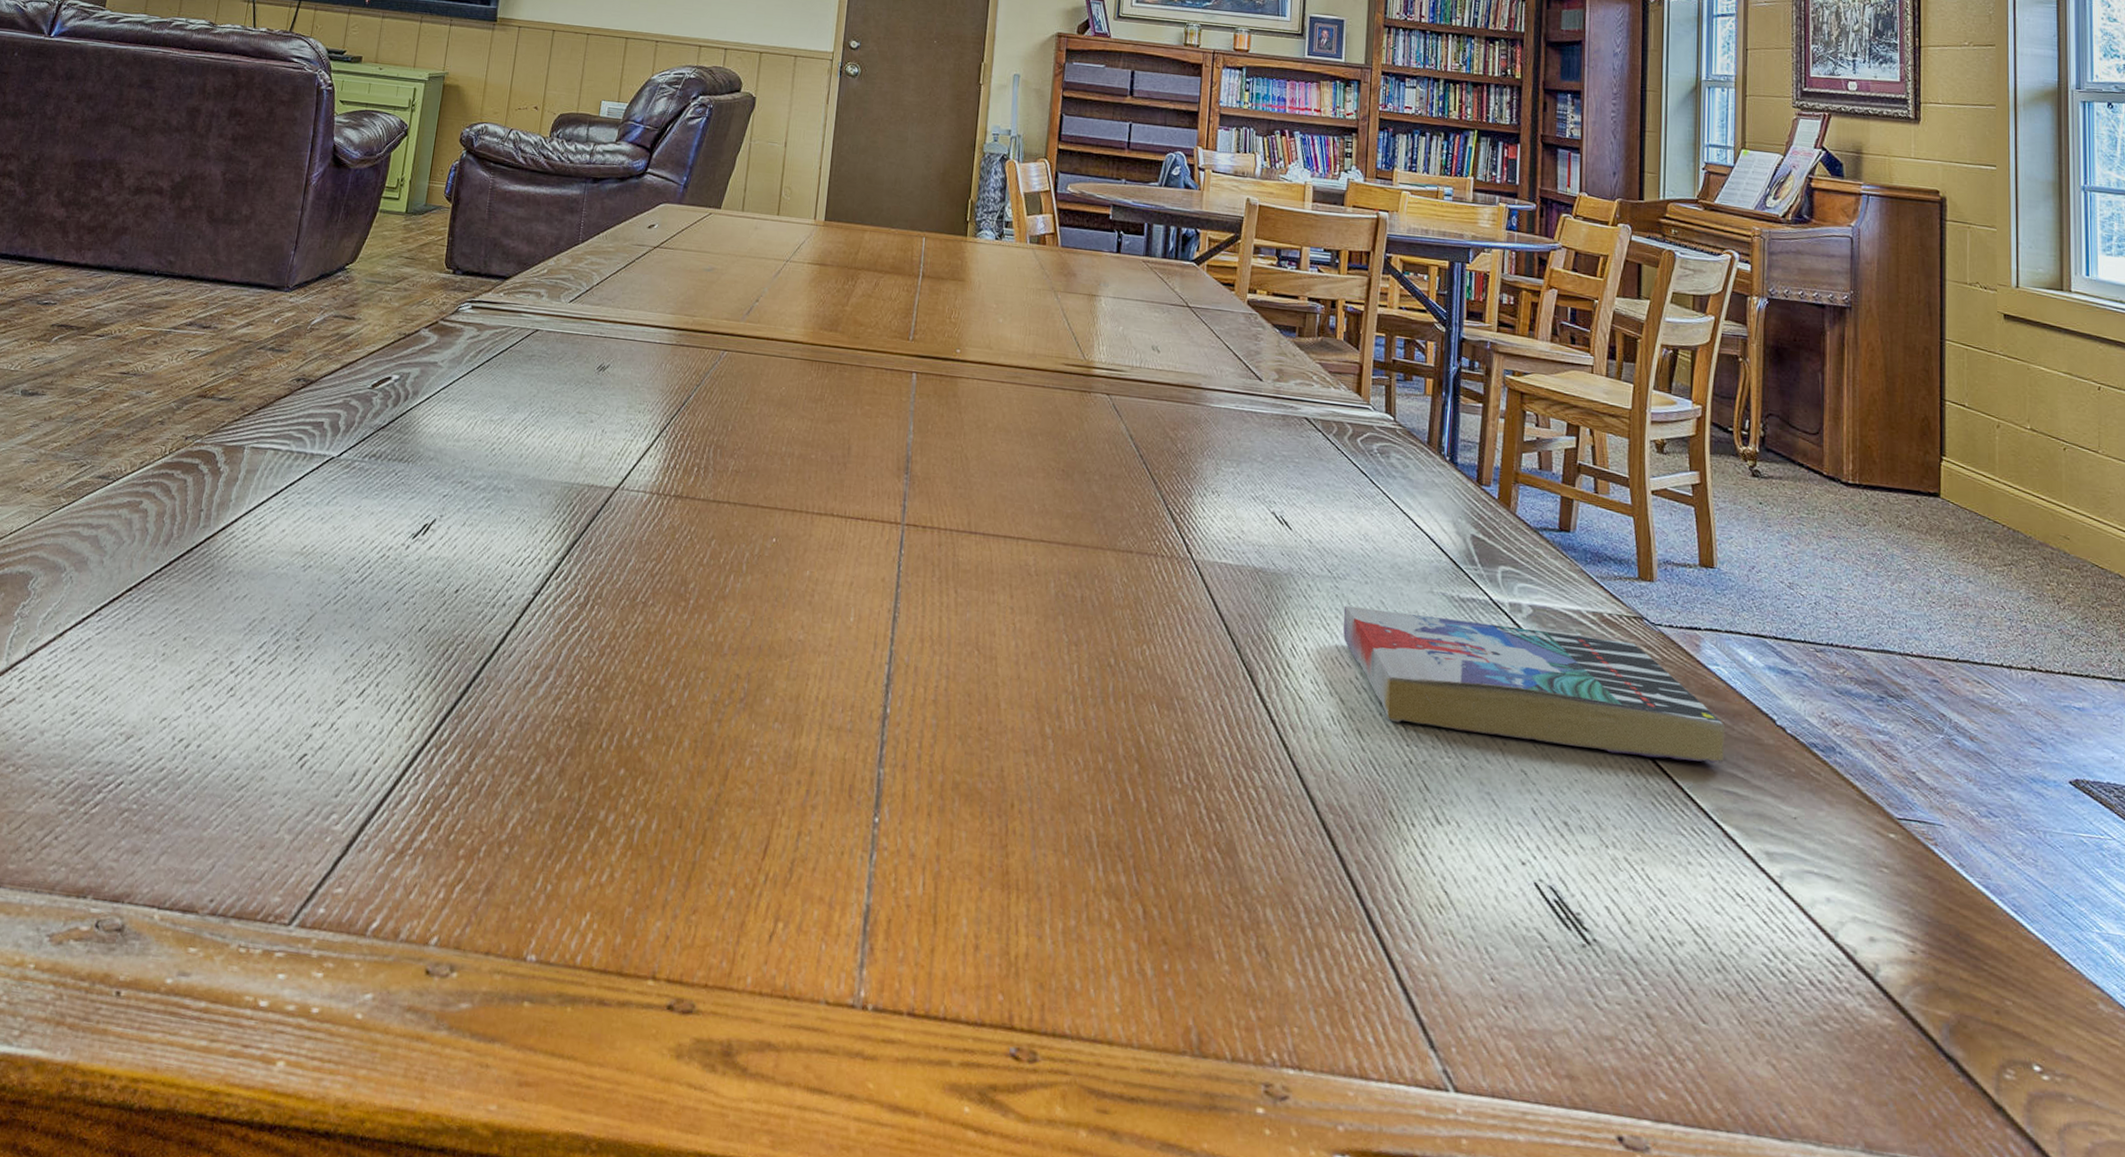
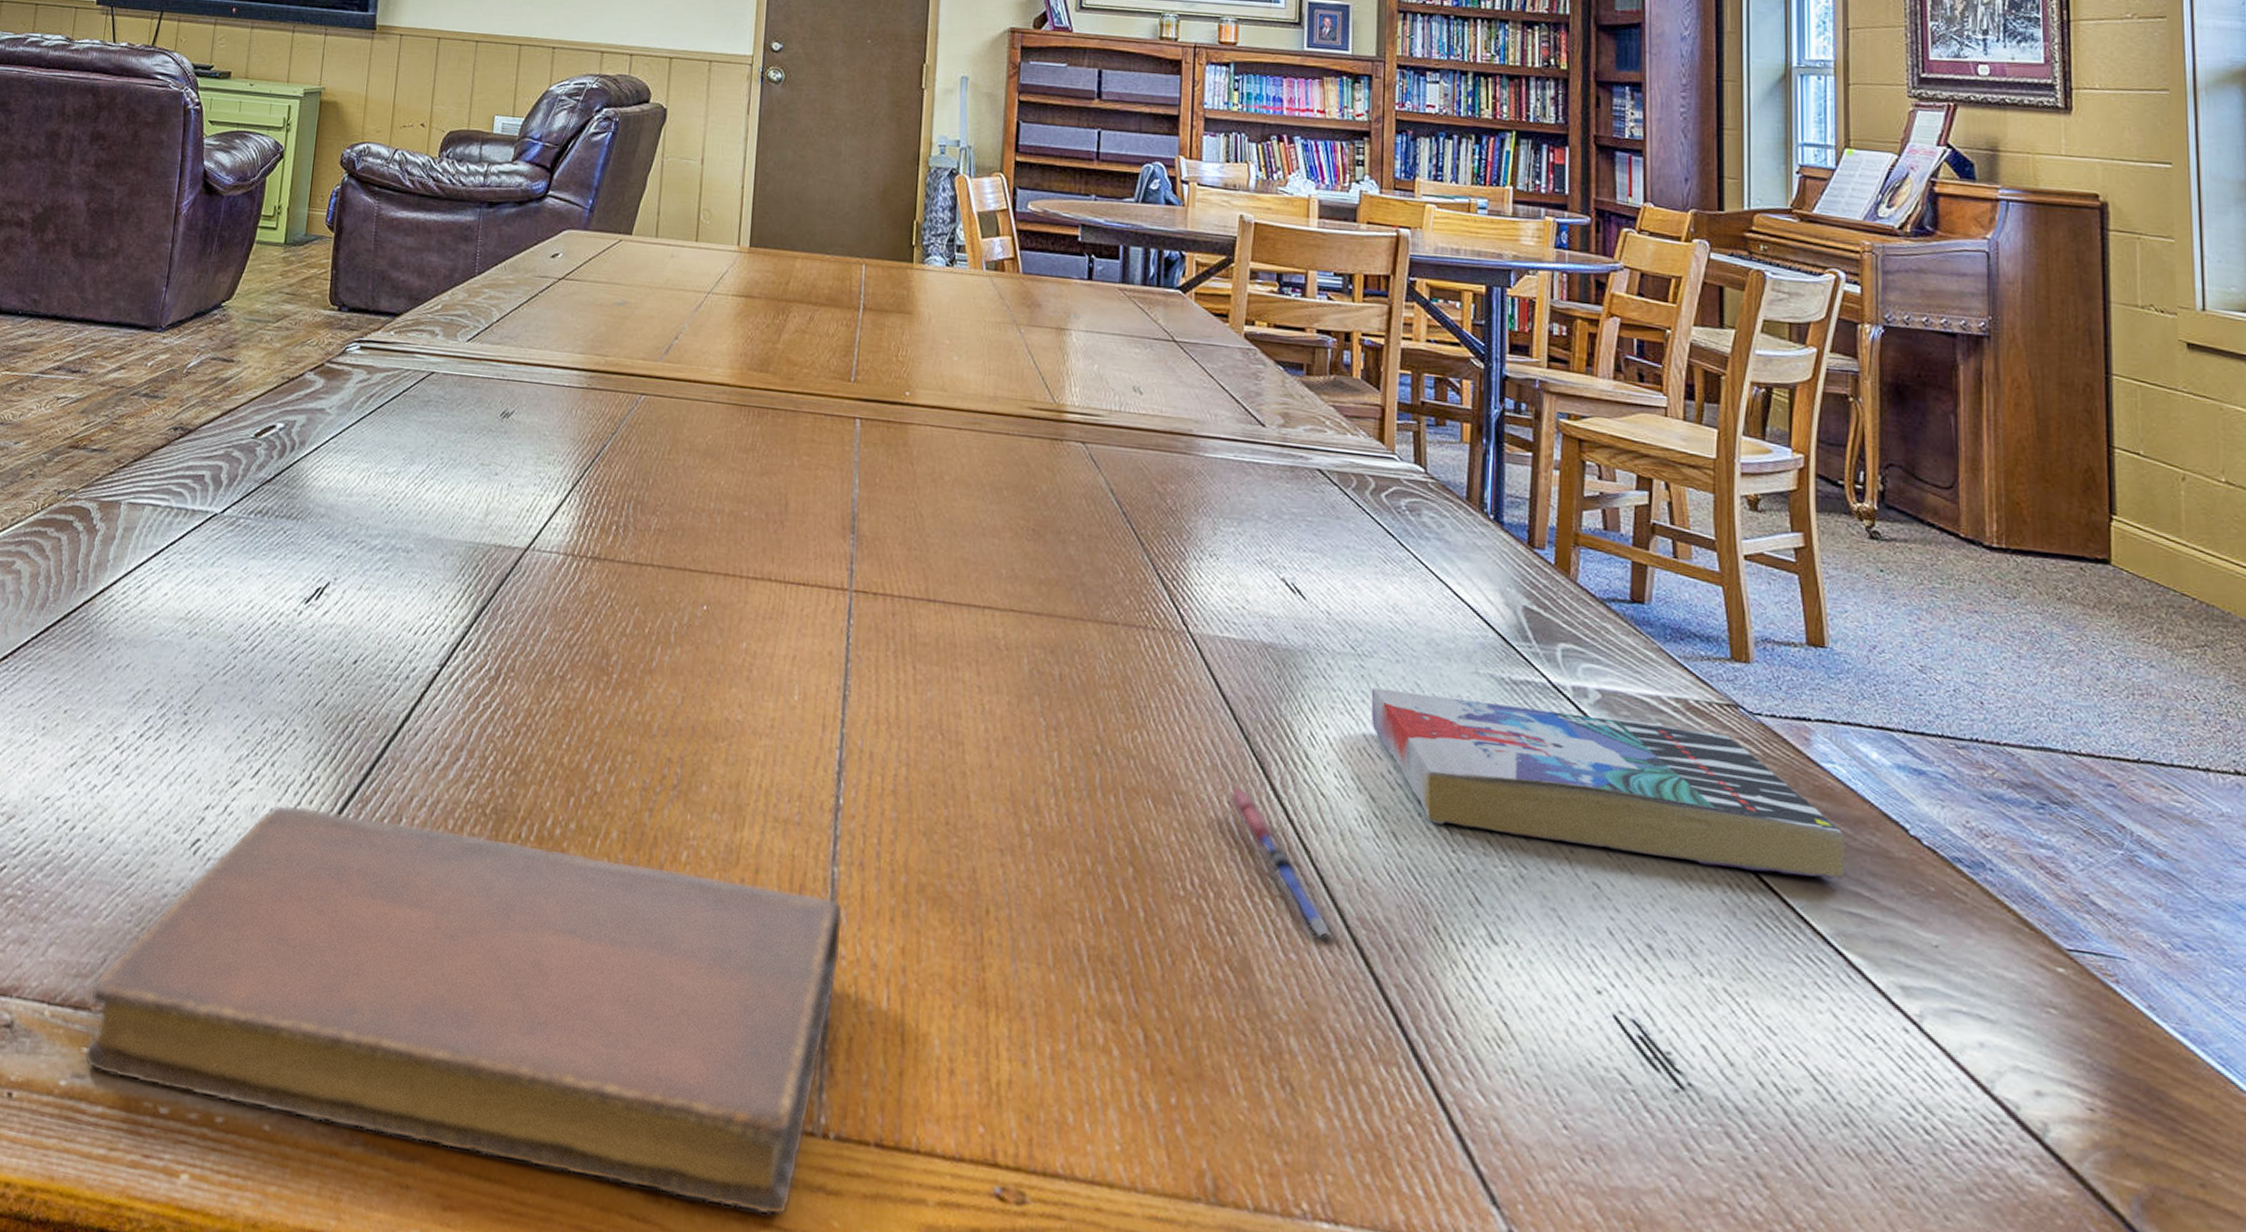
notebook: none [190,721,887,1080] -> present [84,805,844,1215]
pen: none [1220,692,1310,825] -> present [1227,786,1338,941]

